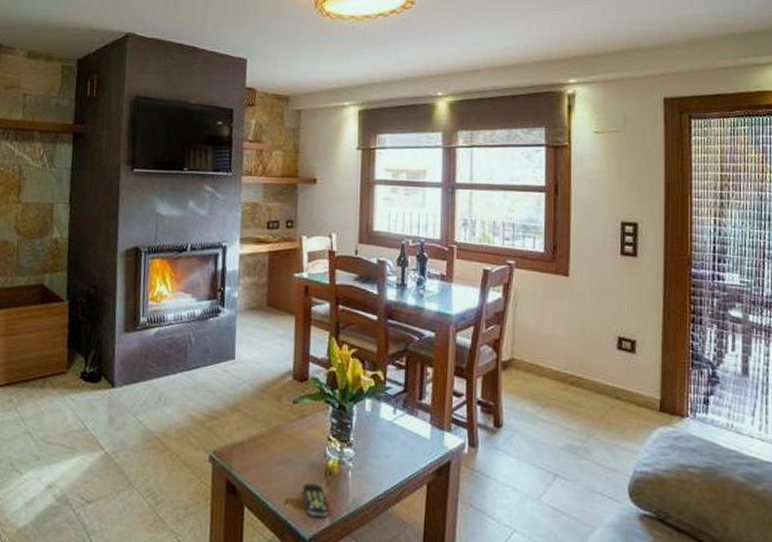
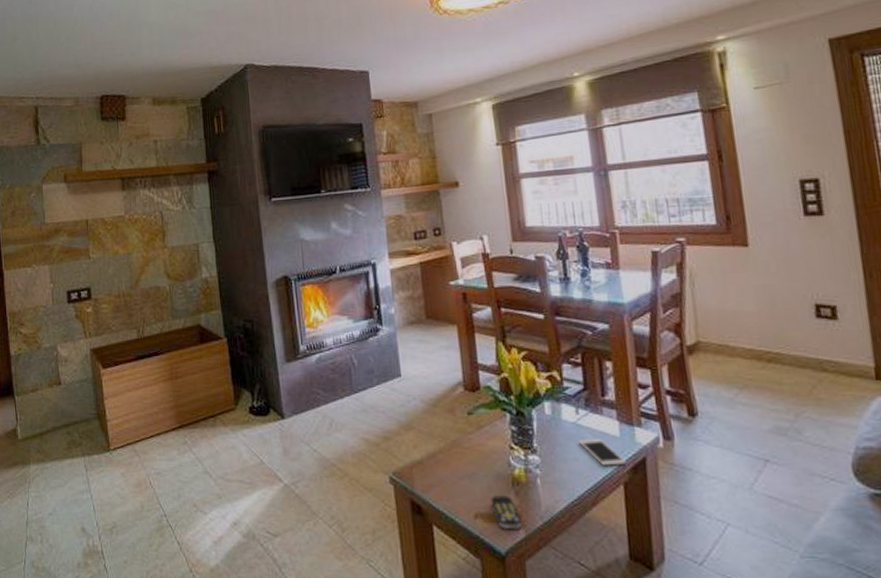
cell phone: none [392,438,432,466] -> present [579,439,626,466]

